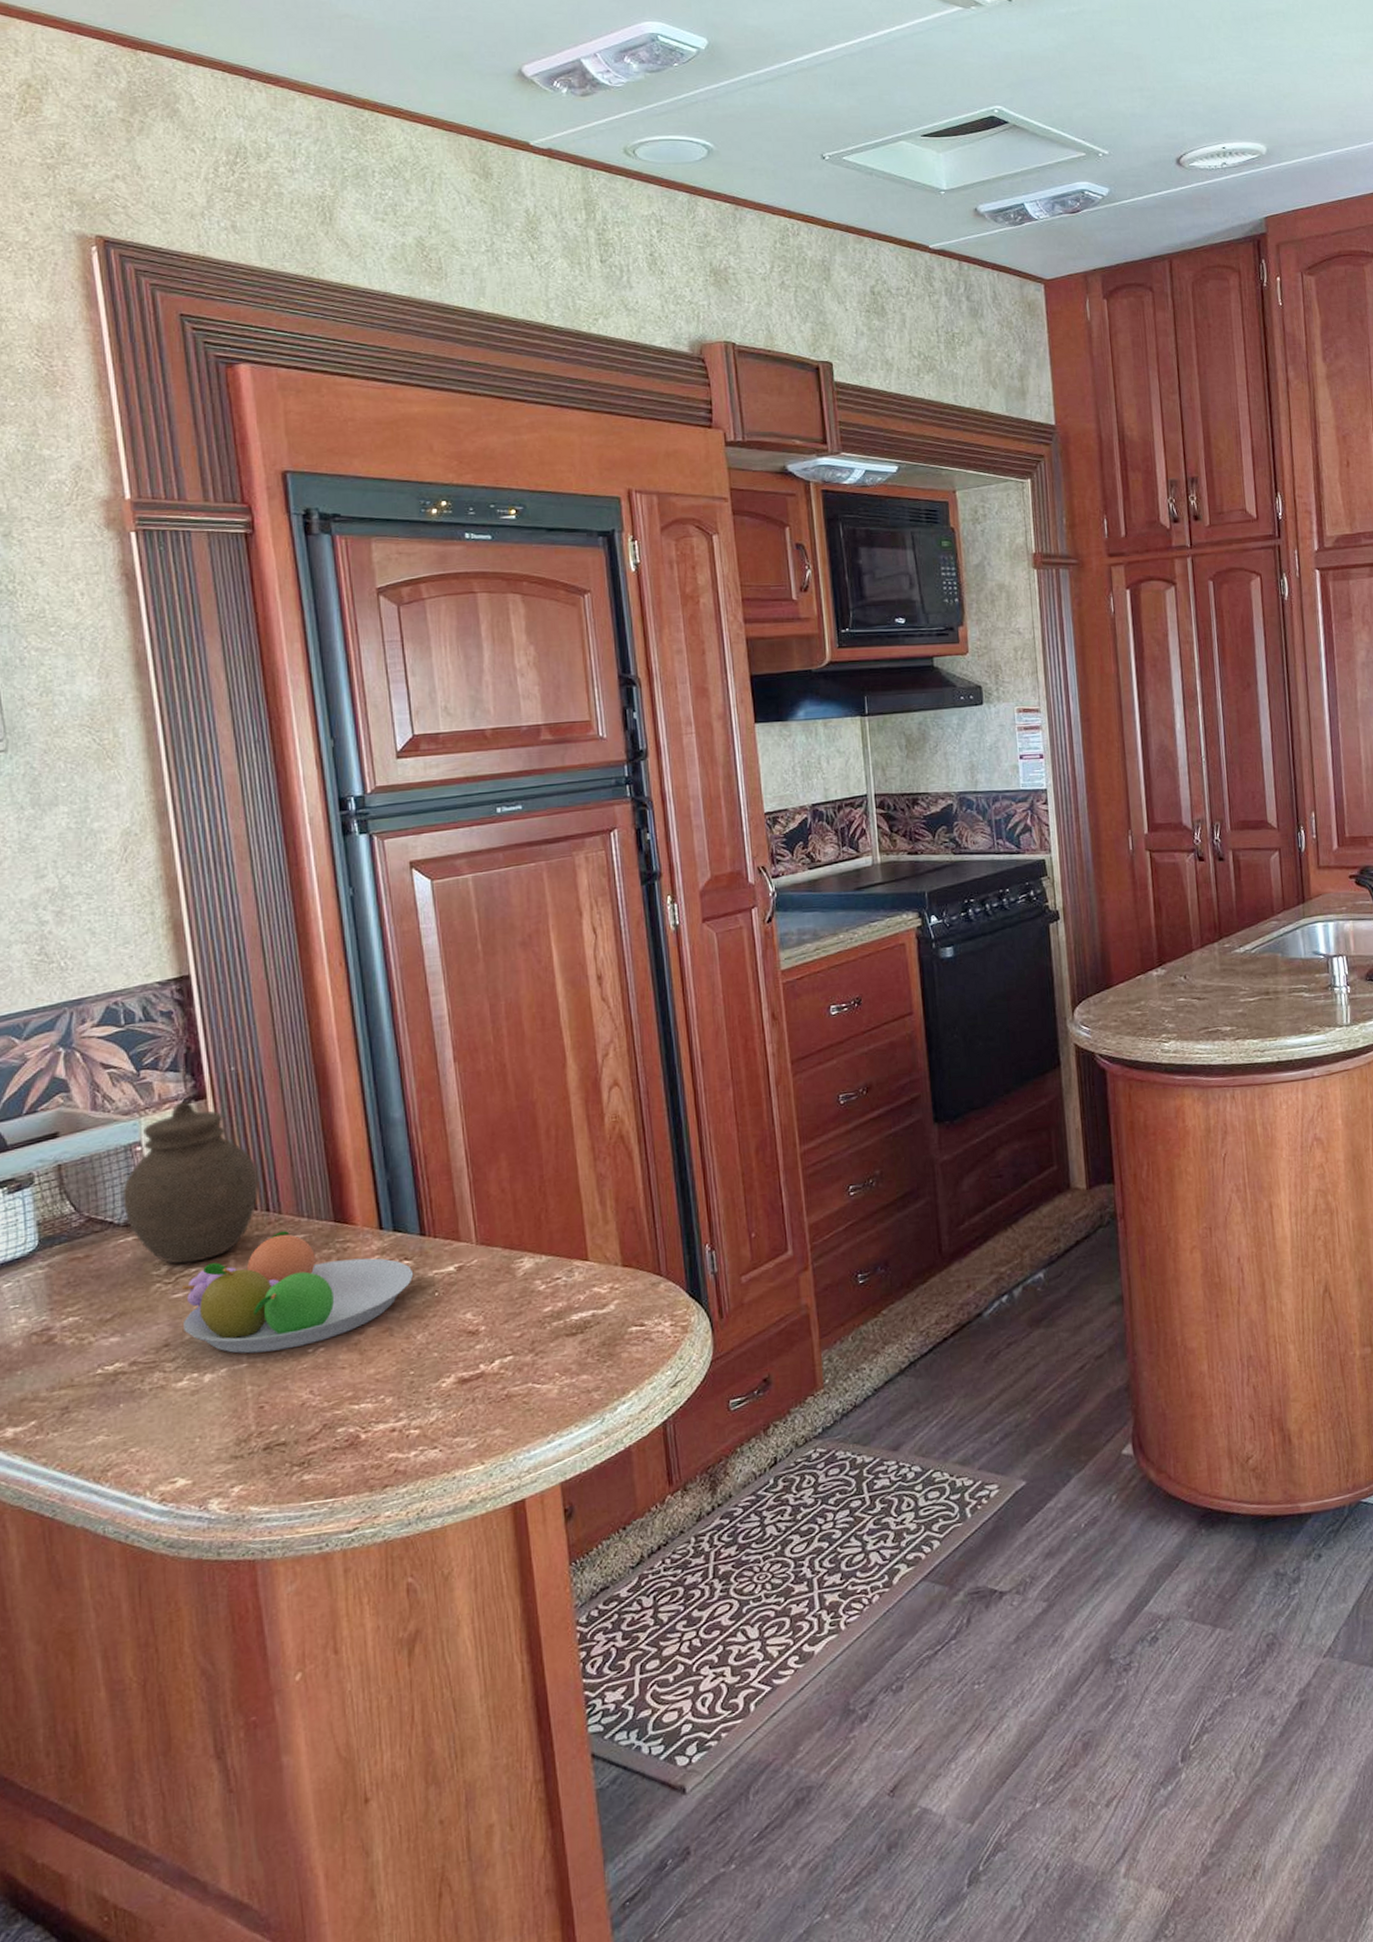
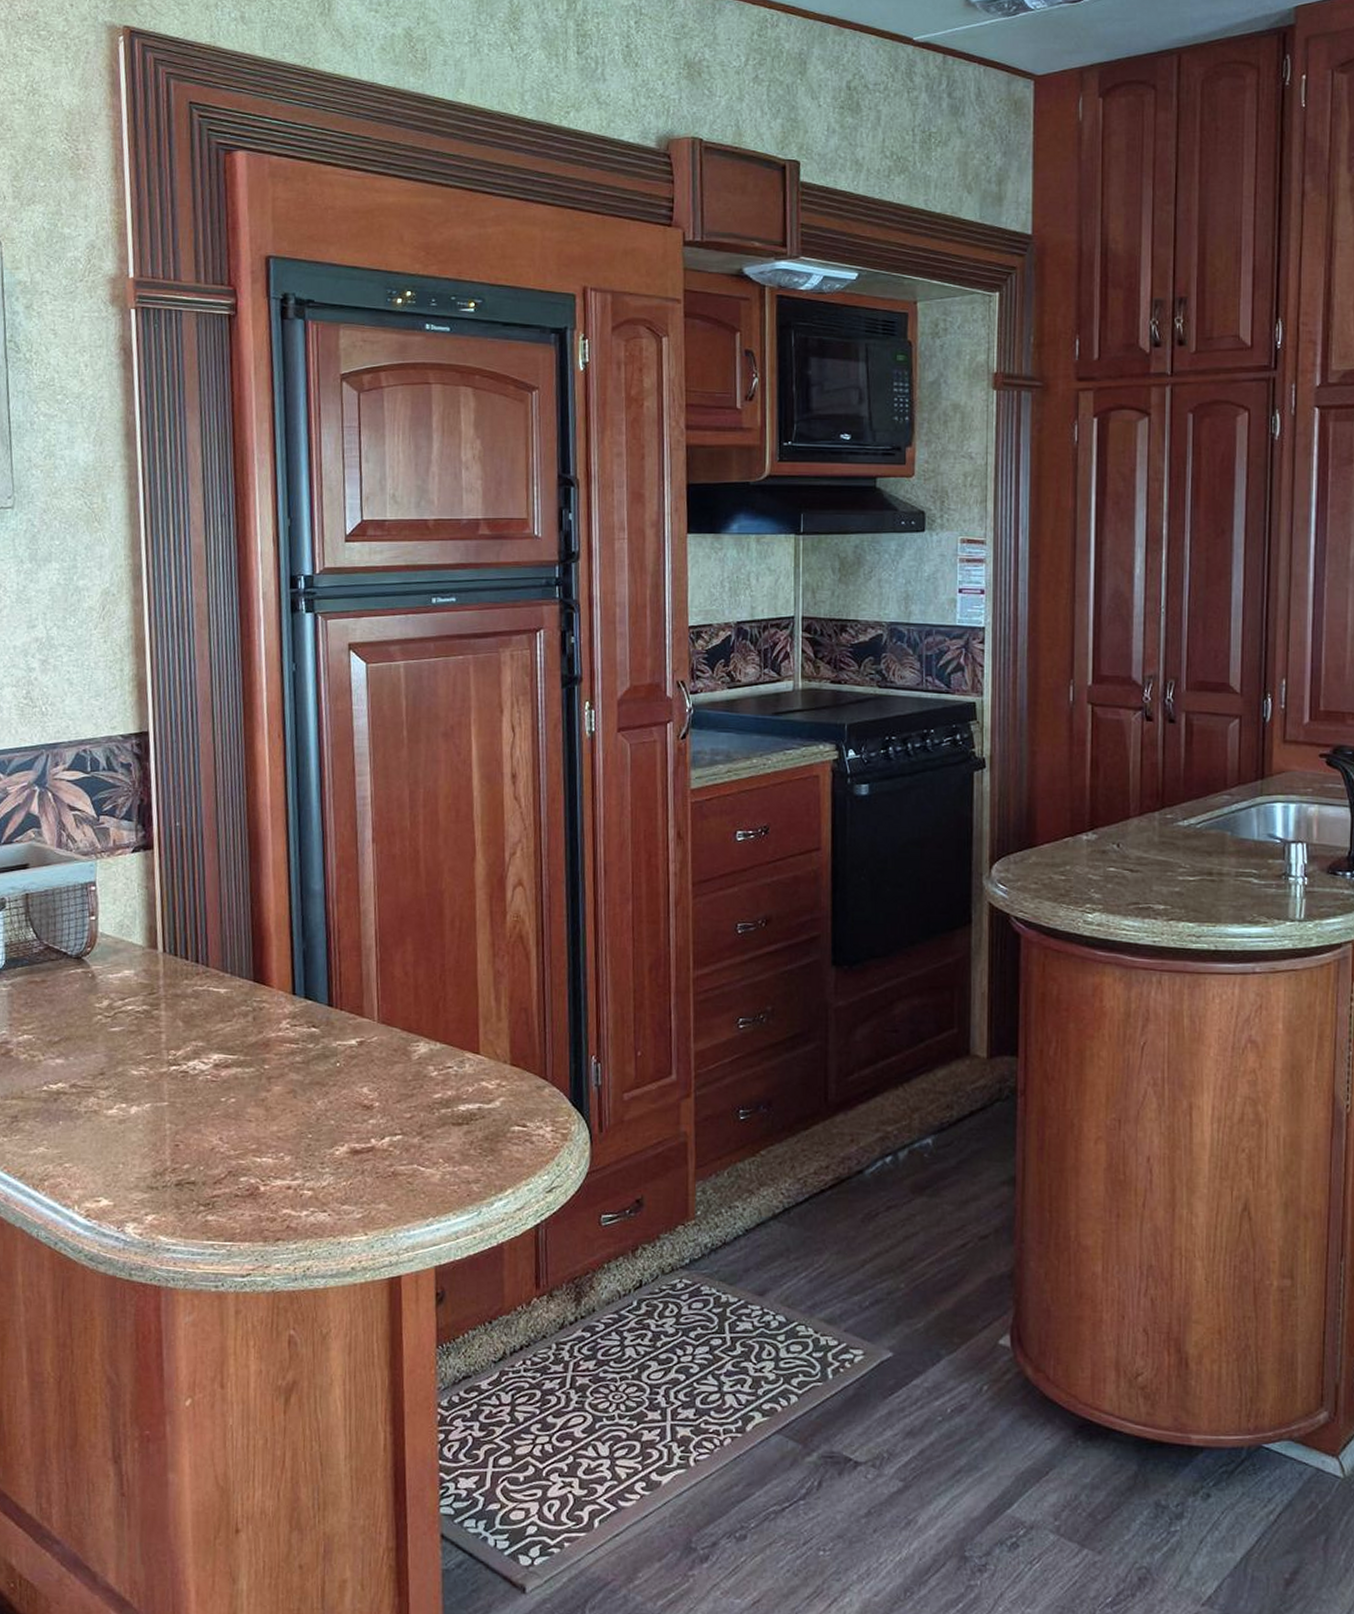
jar: present [122,1101,259,1264] -> none [76,849,191,1001]
fruit bowl: present [181,1231,414,1354] -> none [117,983,320,1095]

